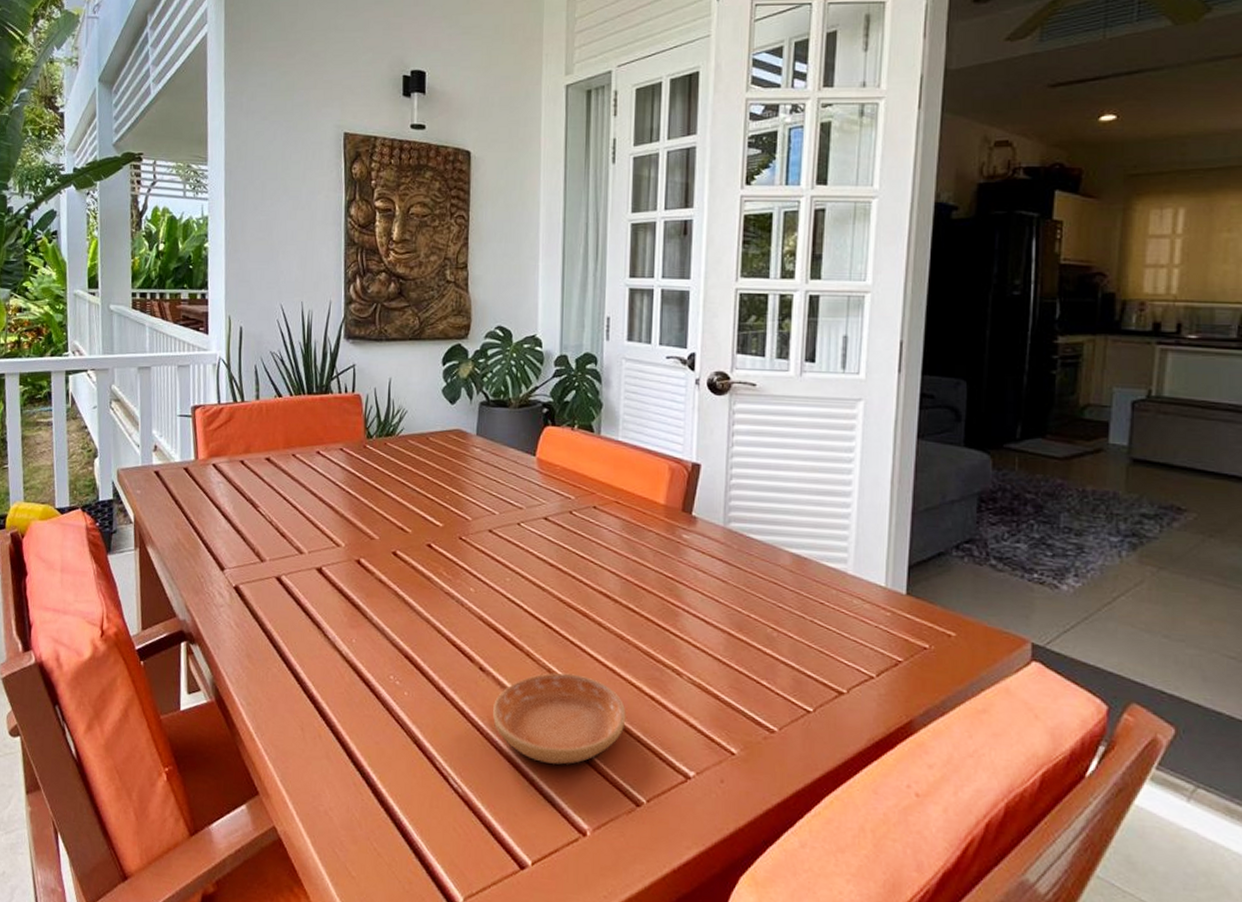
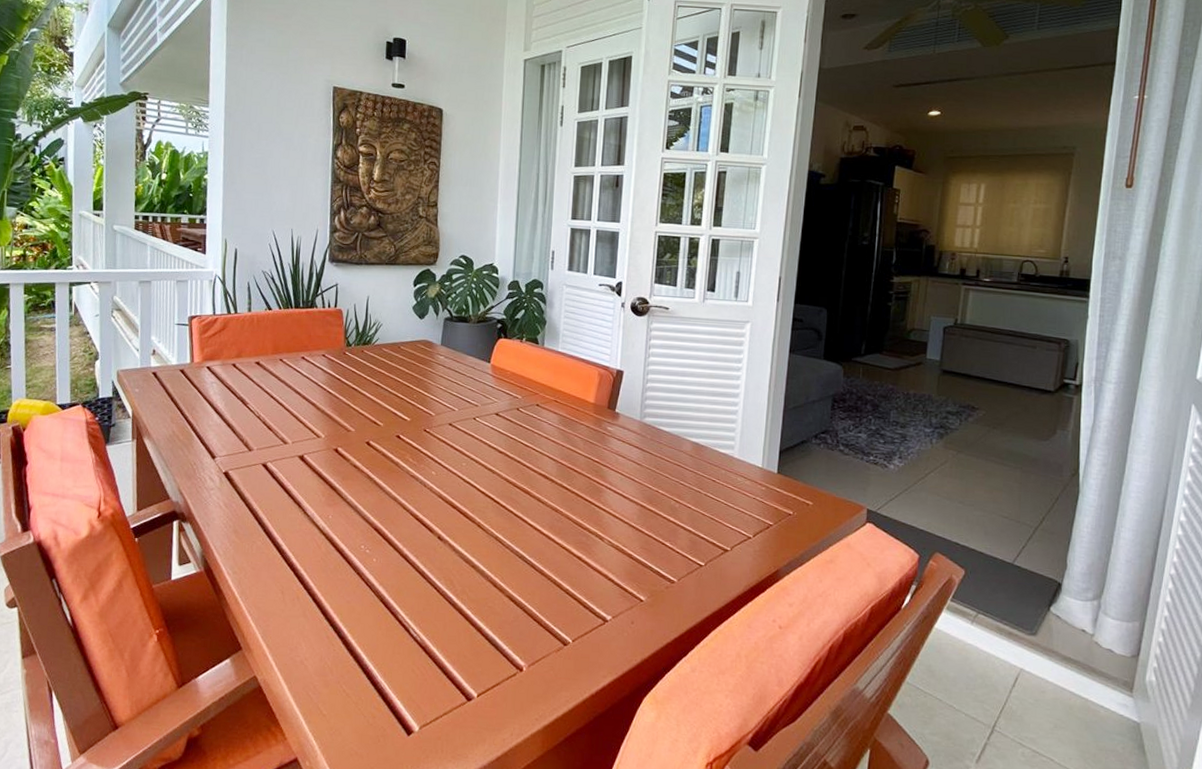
saucer: present [493,673,626,765] -> none [448,540,558,615]

